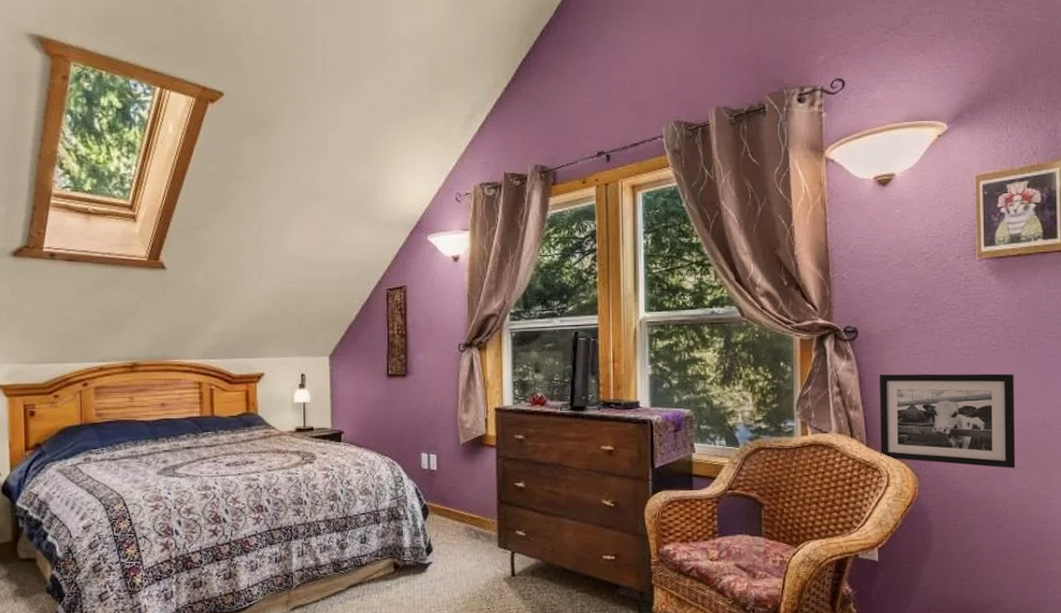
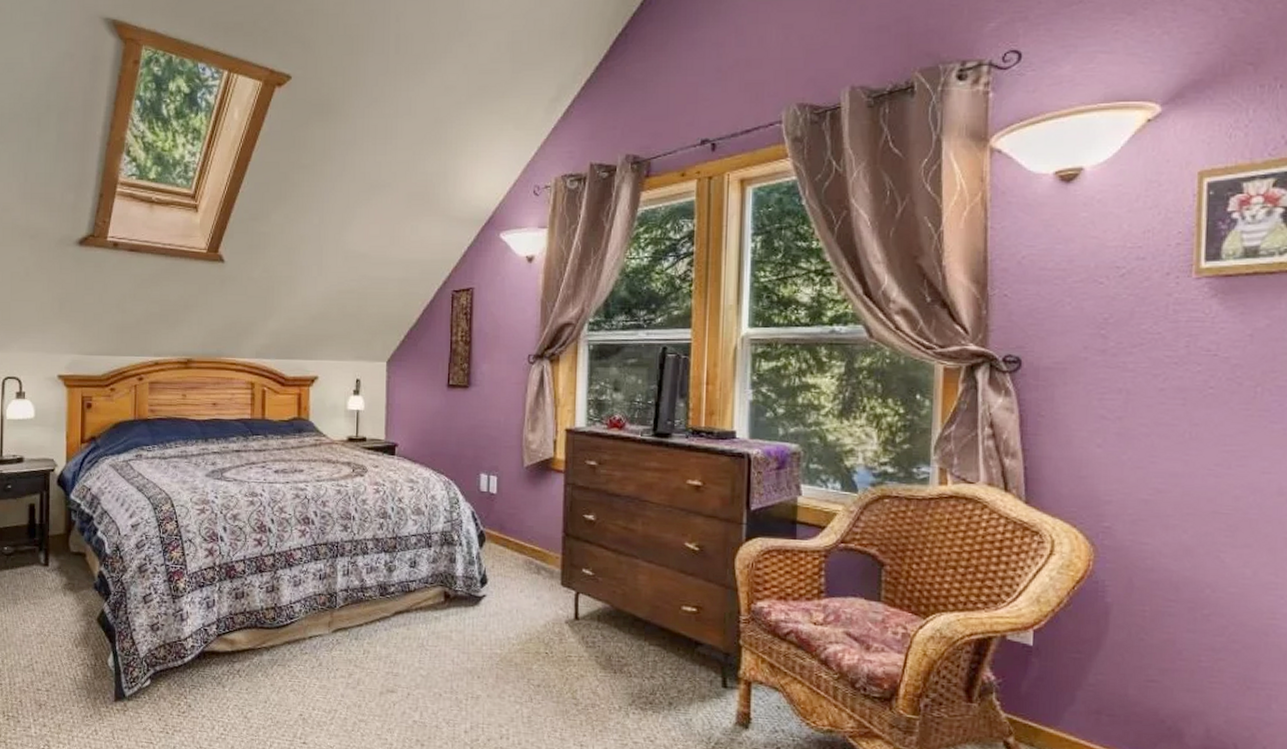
picture frame: present [879,373,1016,468] -> none [1044,416,1239,546]

